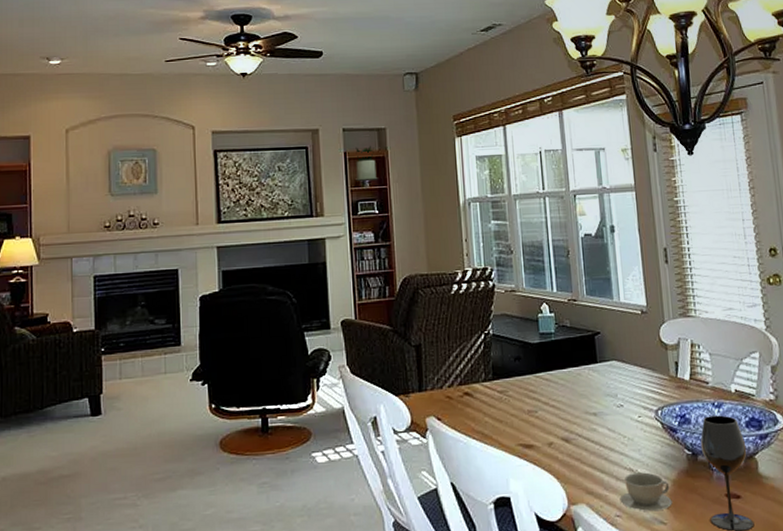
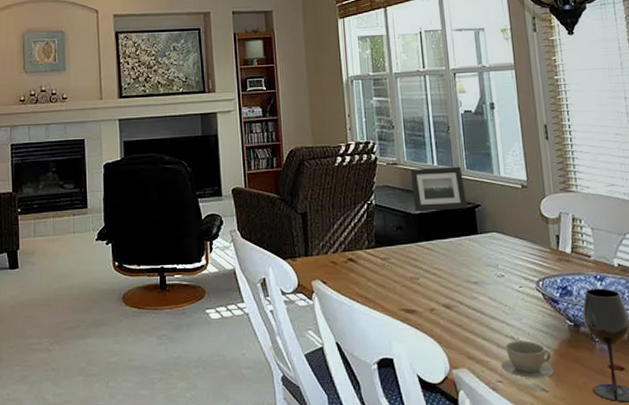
picture frame: none [528,292,588,341] -> present [409,166,468,212]

